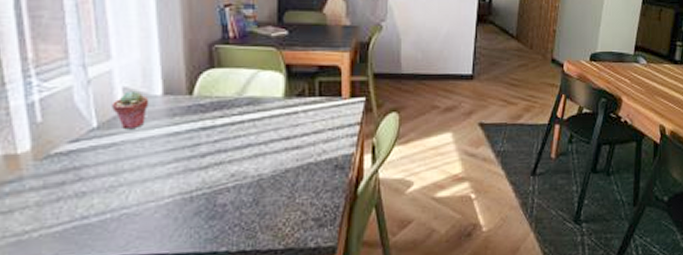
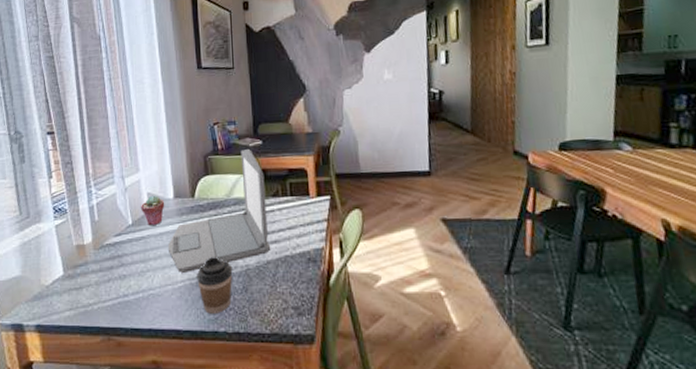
laptop: none [151,38,291,186] -> present [167,148,271,273]
coffee cup: none [190,164,241,233] -> present [196,256,233,314]

